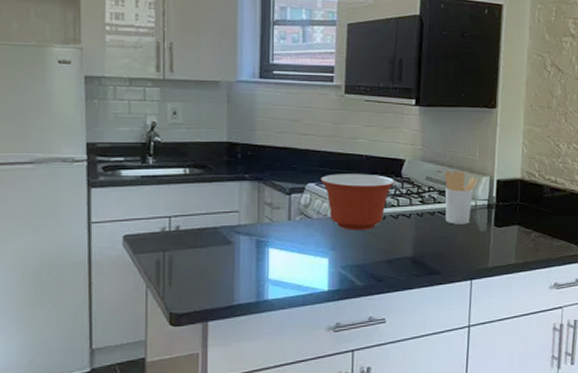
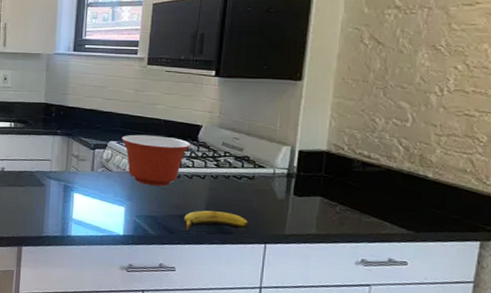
banana: none [392,251,455,277] -> present [184,210,249,231]
utensil holder: present [444,171,478,225] -> none [241,138,278,190]

